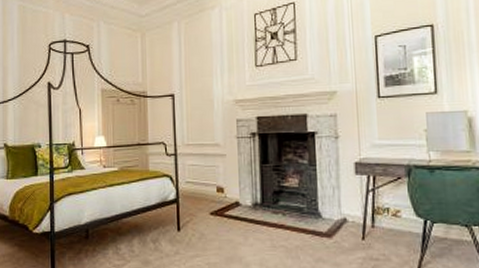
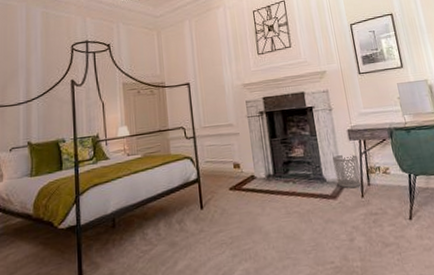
waste bin: none [333,190,364,228] -> present [333,154,361,188]

